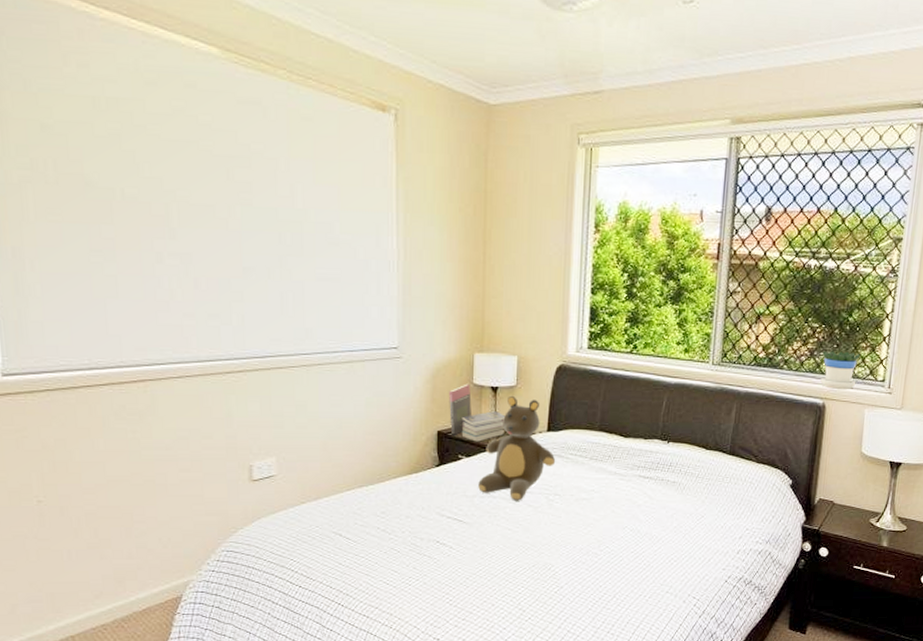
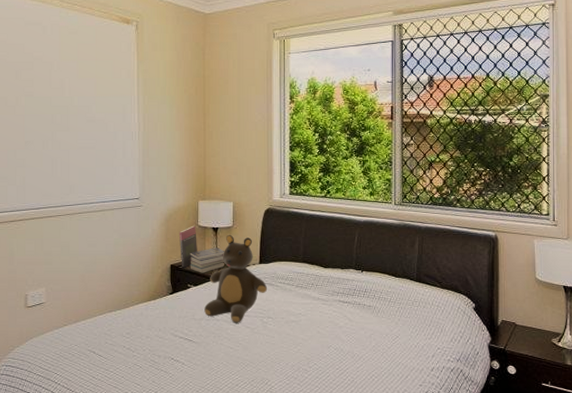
flowerpot: present [820,351,861,390] -> none [489,190,524,224]

